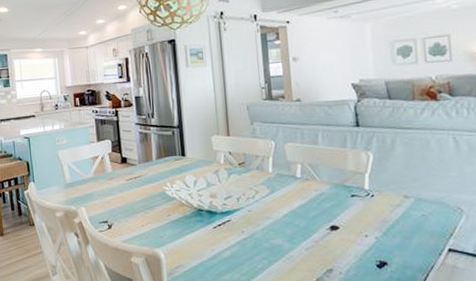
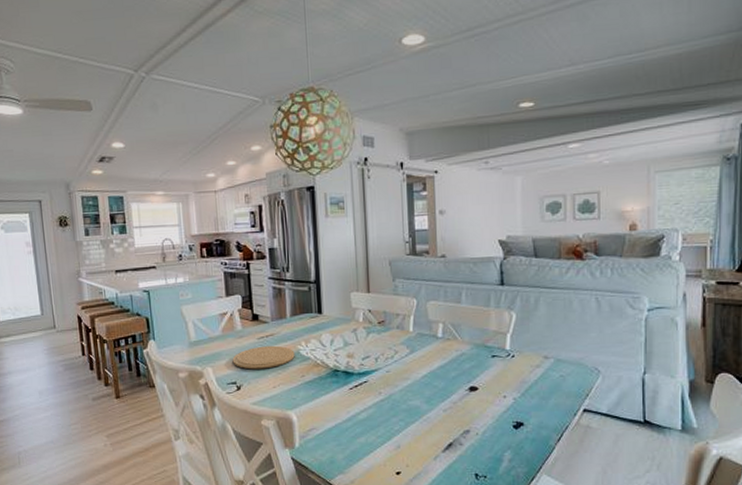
plate: none [104,186,161,209] -> present [232,345,295,370]

